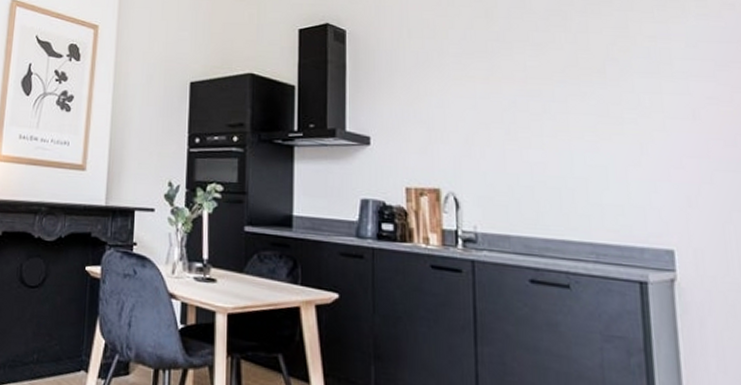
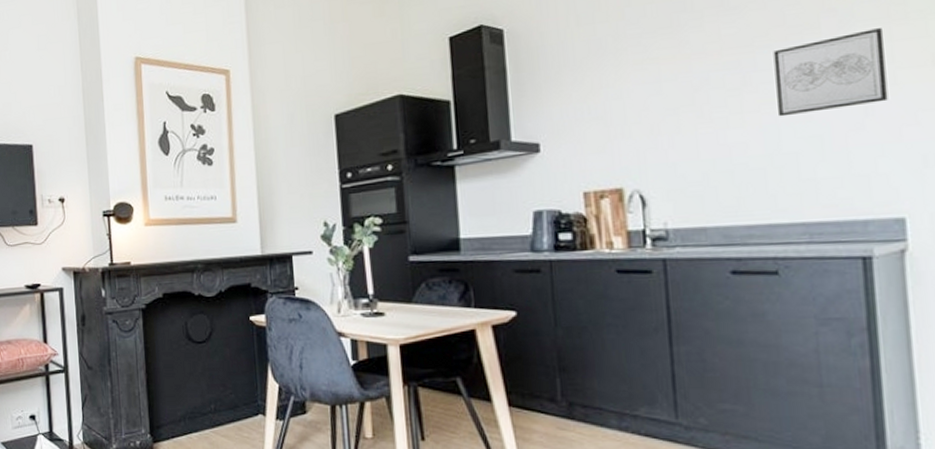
wall art: none [568,81,659,145] -> present [773,28,888,117]

